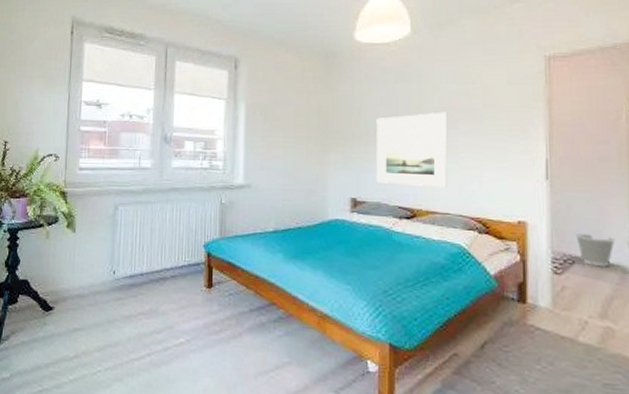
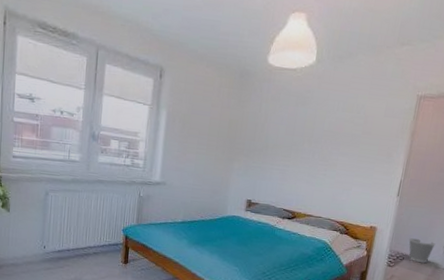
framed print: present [376,111,448,188] -> none [269,134,334,197]

